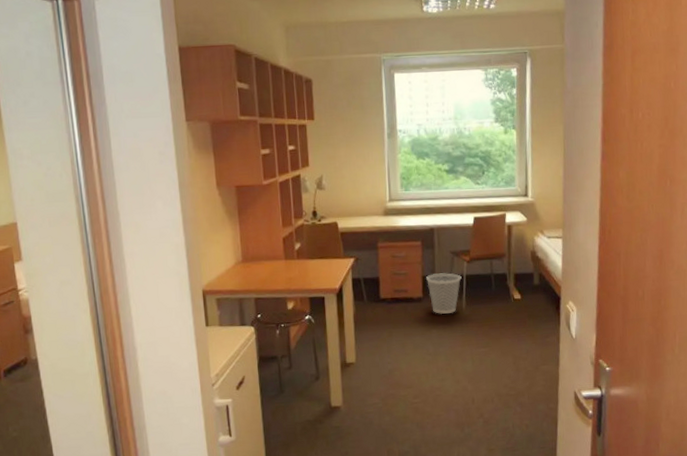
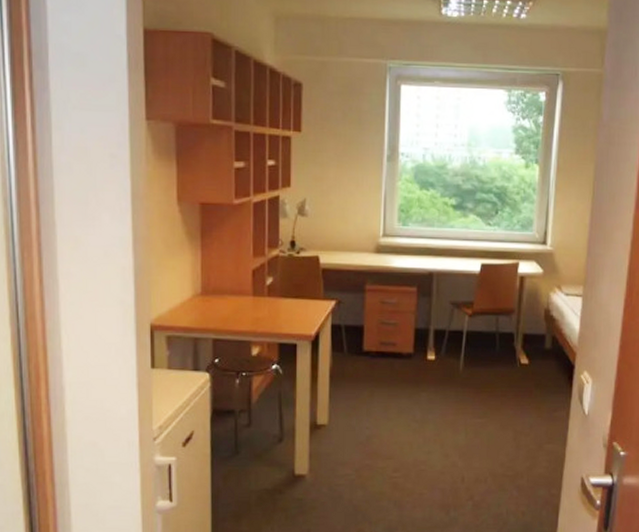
wastebasket: present [426,273,462,314] -> none [420,327,461,375]

